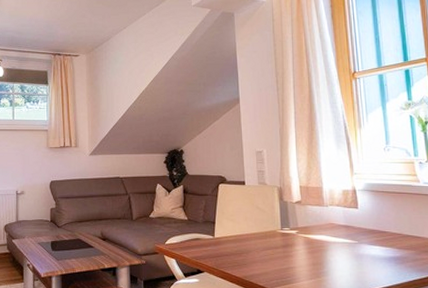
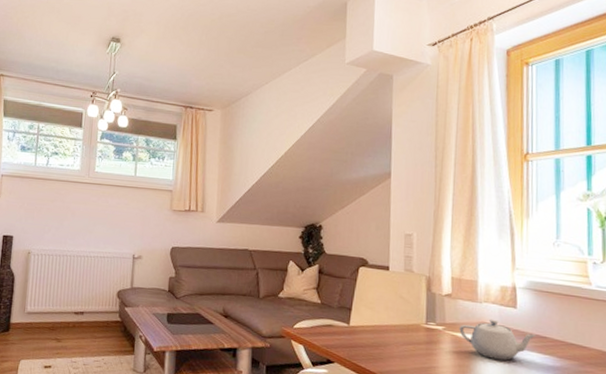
teapot: none [310,220,377,256] -> present [459,319,537,361]

